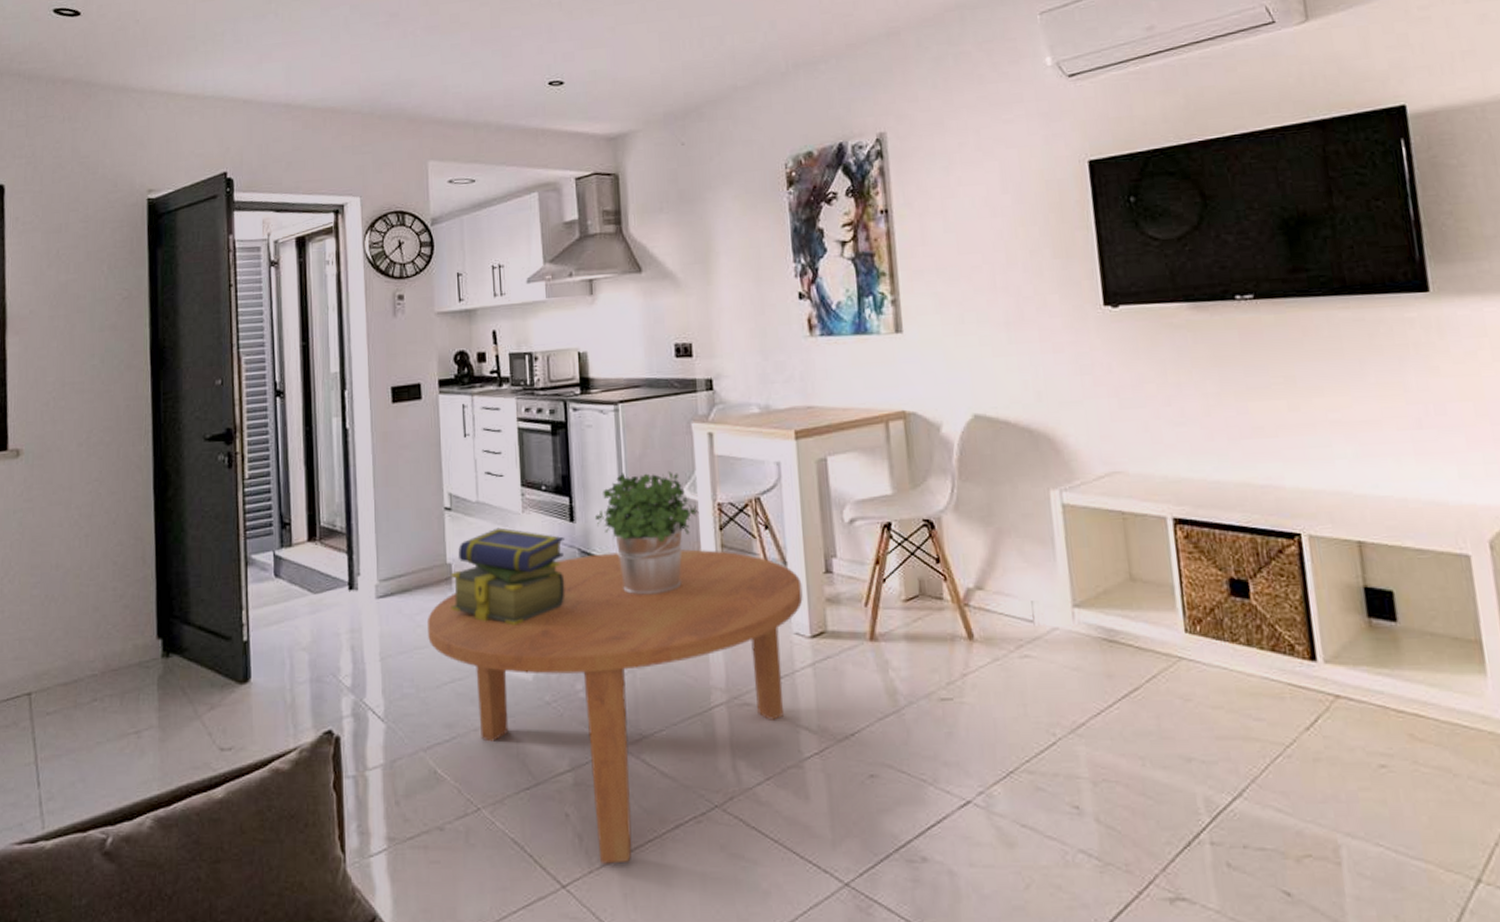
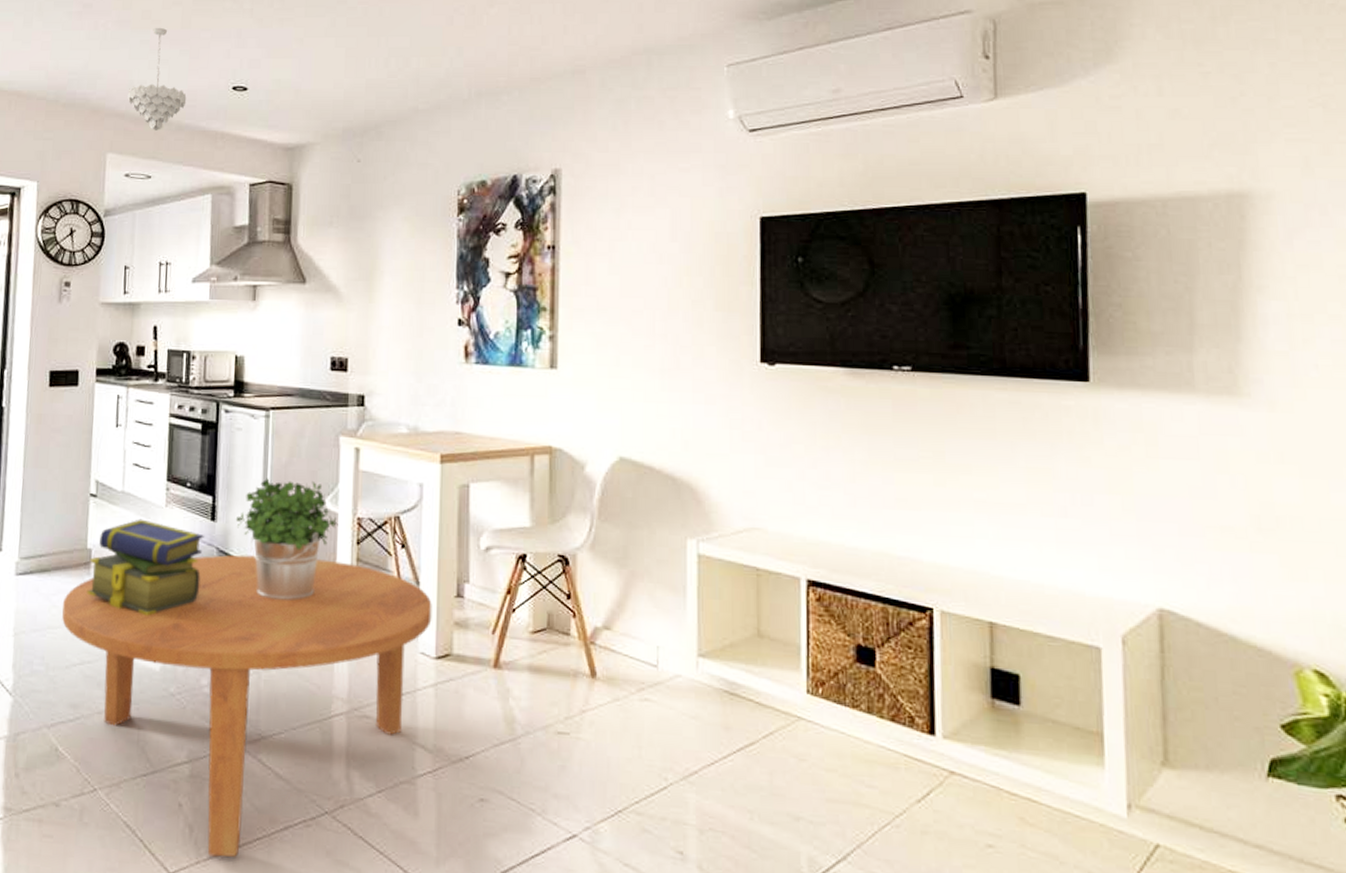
pendant light: none [443,29,504,134] -> present [127,27,187,130]

